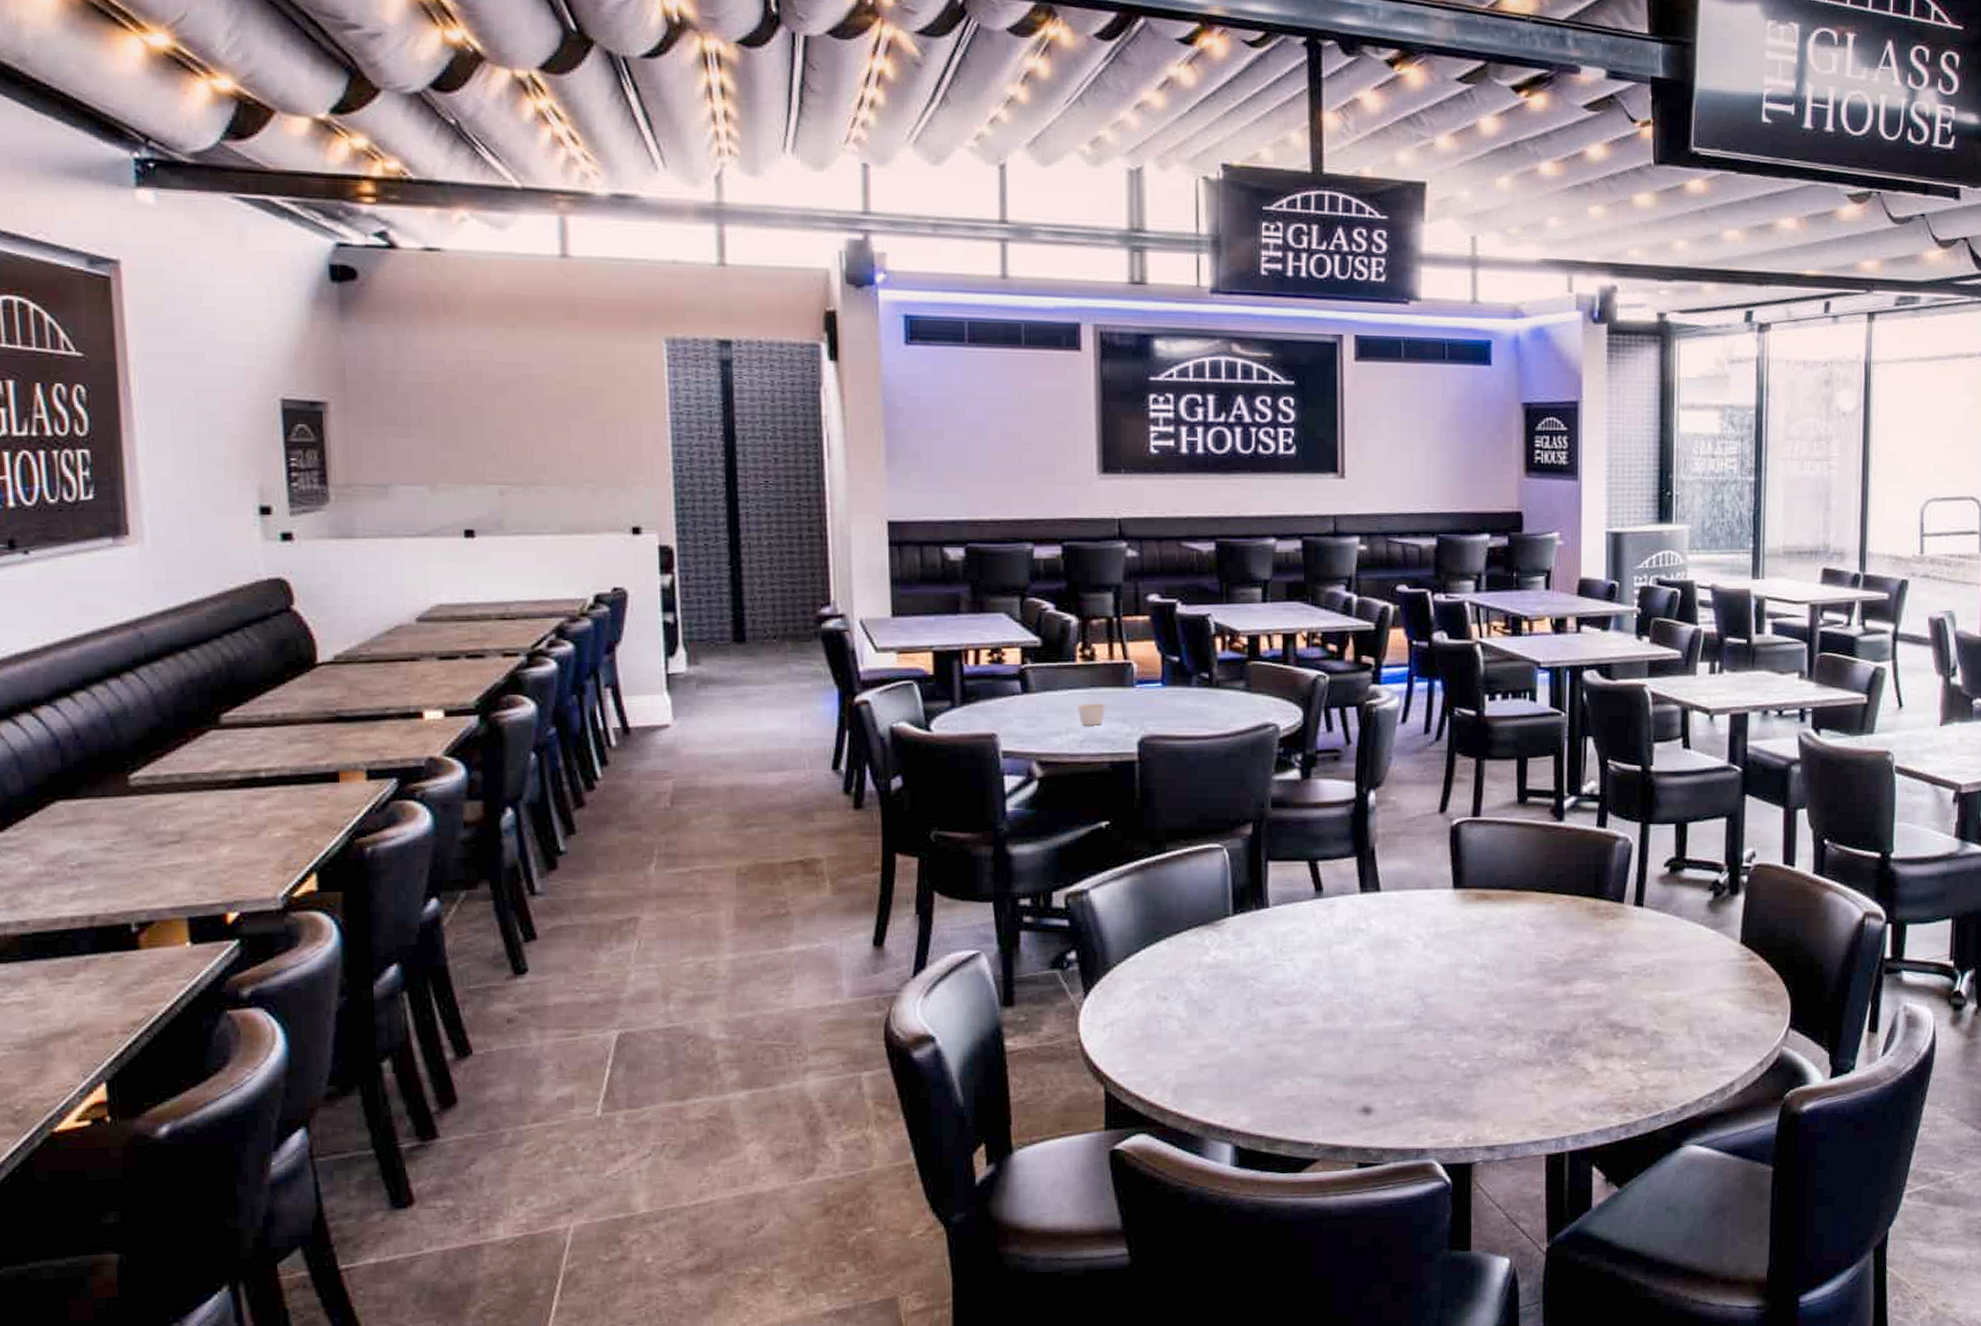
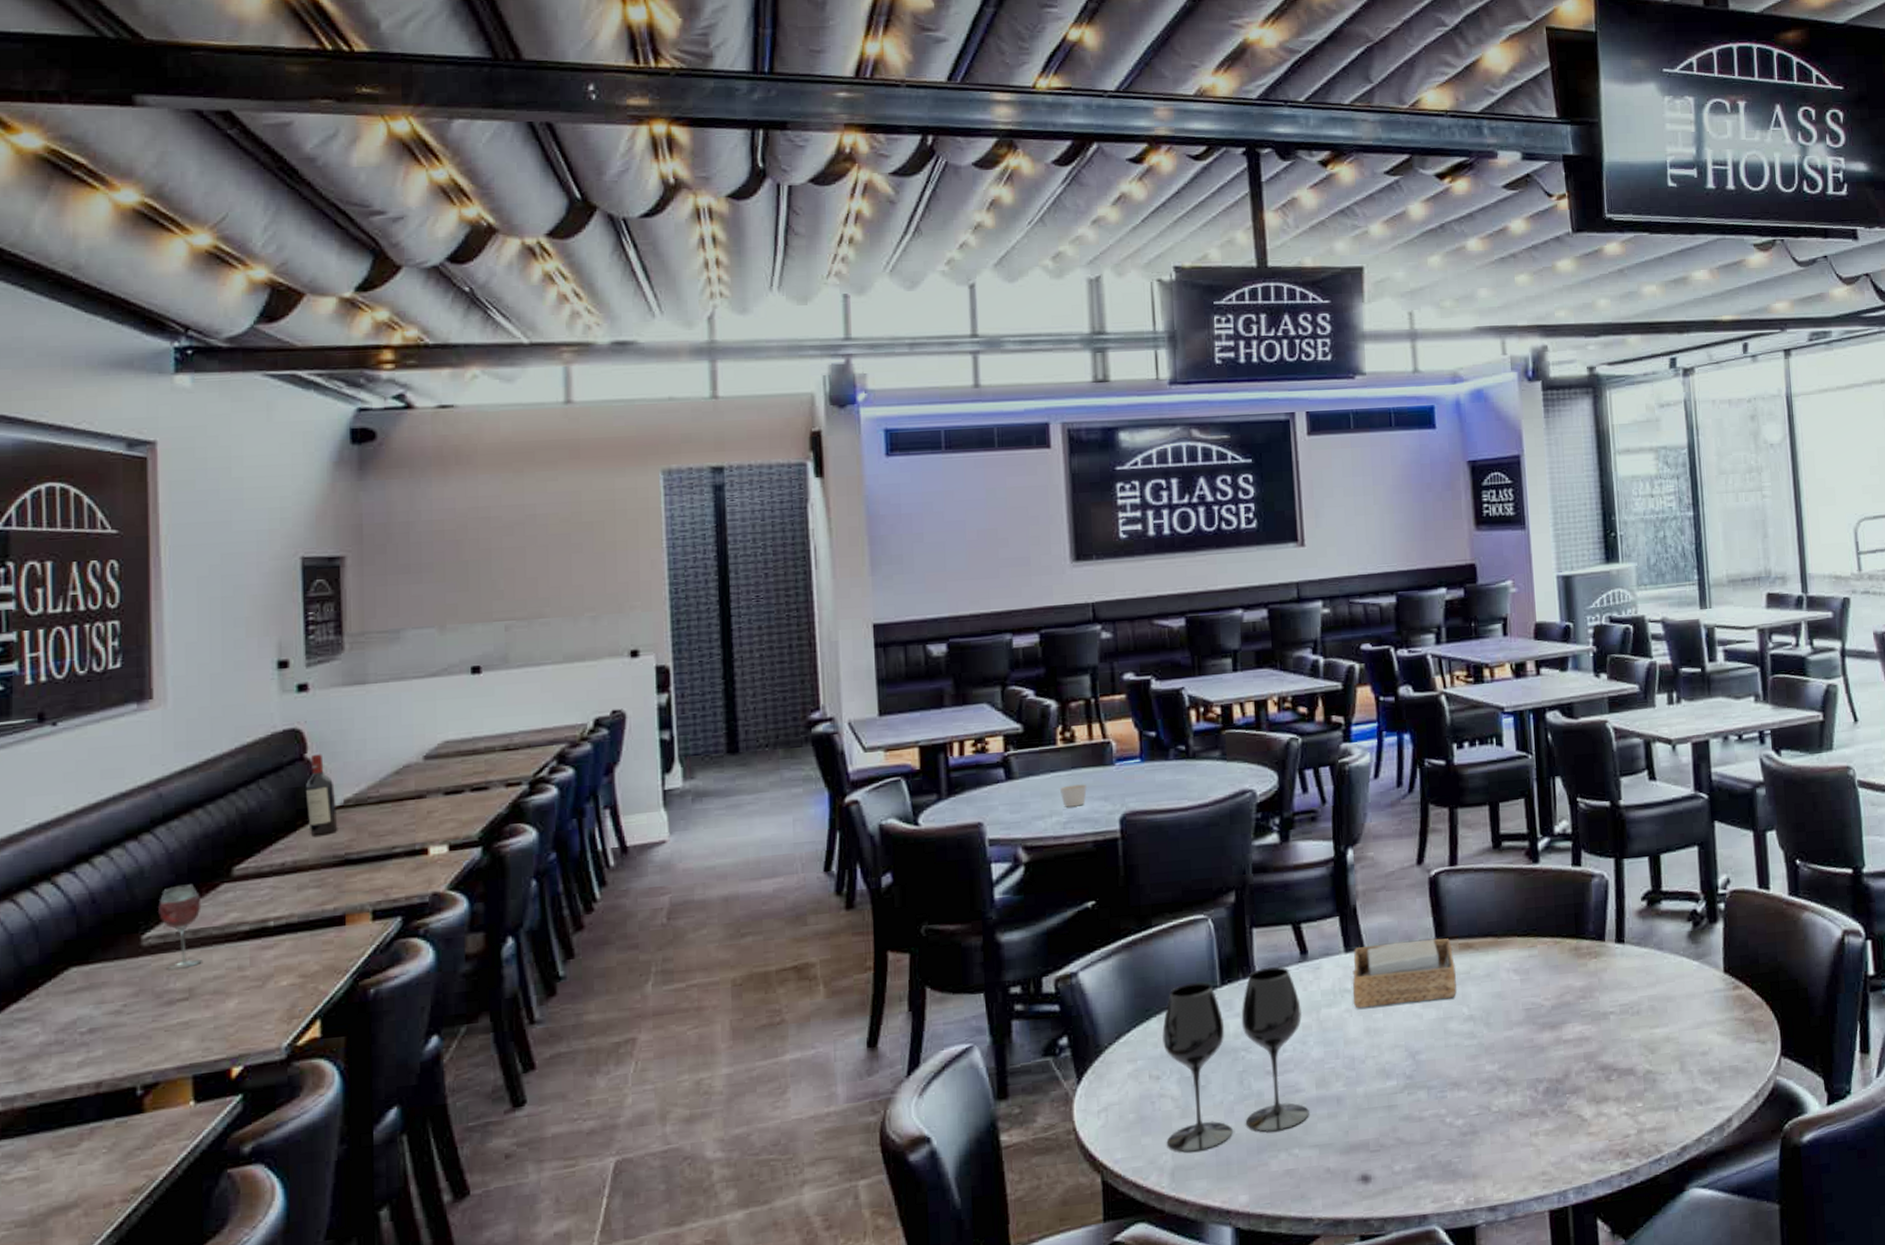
wineglass: none [145,728,193,813] -> present [158,884,202,971]
wine bottle: none [294,607,329,692] -> present [306,754,338,838]
wine glass: none [1171,900,1315,1071] -> present [1162,966,1309,1152]
napkin holder: none [1365,886,1471,948] -> present [1352,938,1457,1009]

